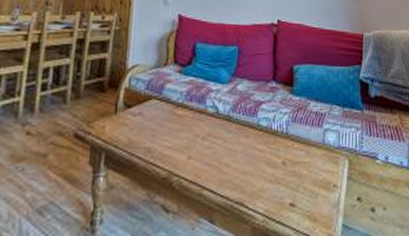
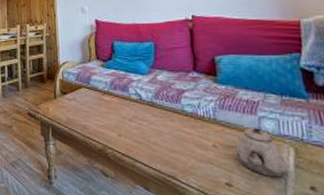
teapot: none [302,141,341,192] -> present [235,128,287,178]

